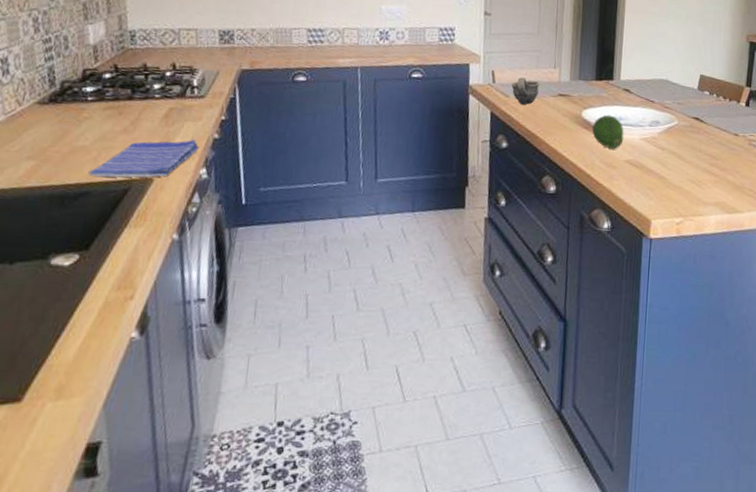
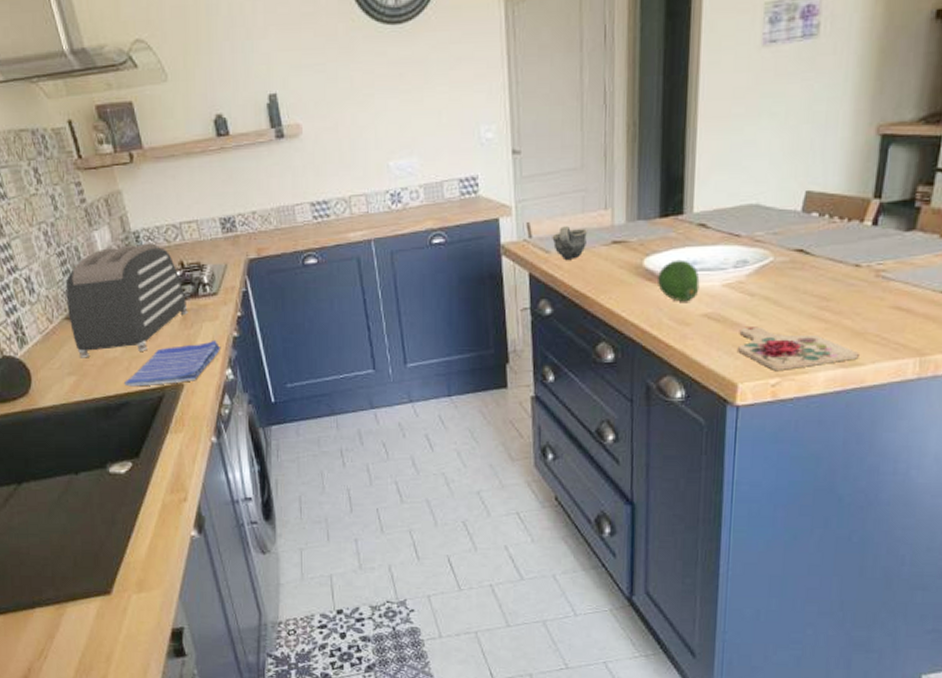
toaster: none [41,41,172,144] -> present [65,243,188,358]
cutting board: none [652,174,740,212] -> present [738,326,861,370]

